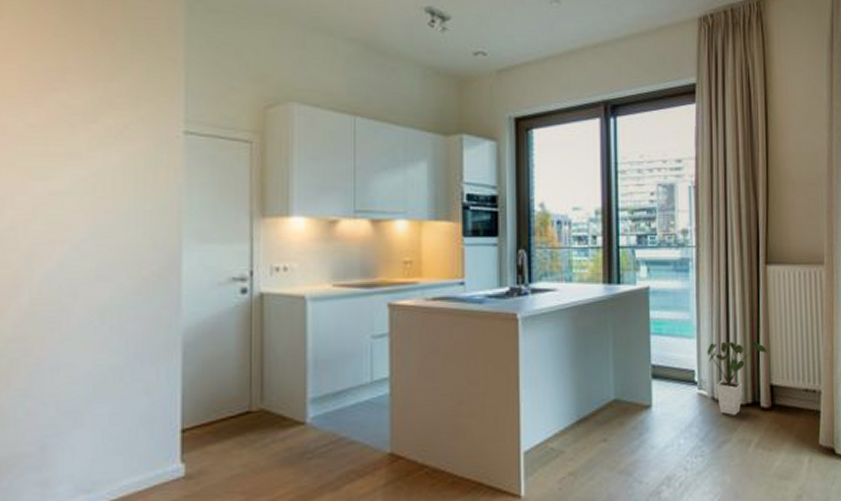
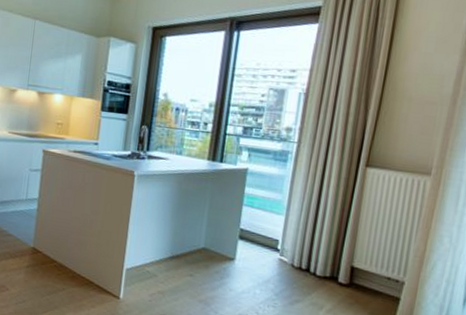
house plant: present [707,340,768,415] -> none [293,222,354,283]

